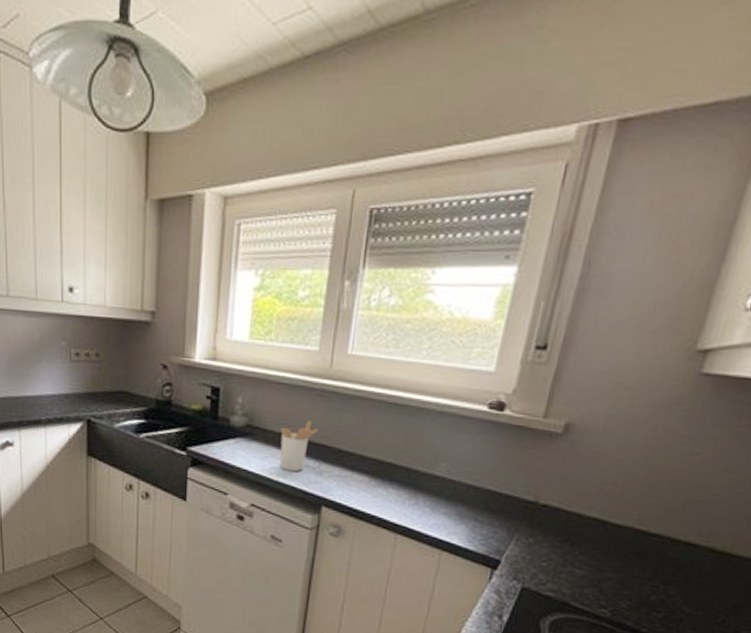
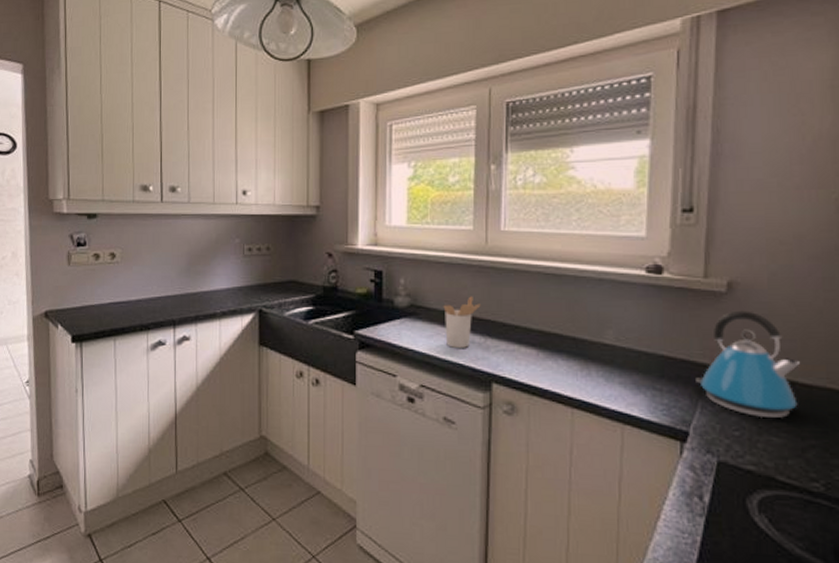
kettle: none [516,452,616,553] -> present [696,310,800,419]

